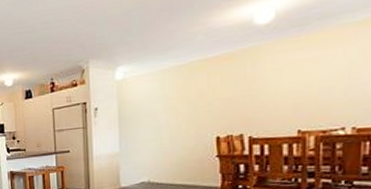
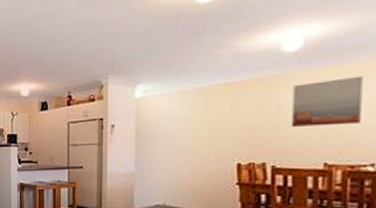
wall art: none [265,43,333,98] -> present [291,75,364,127]

